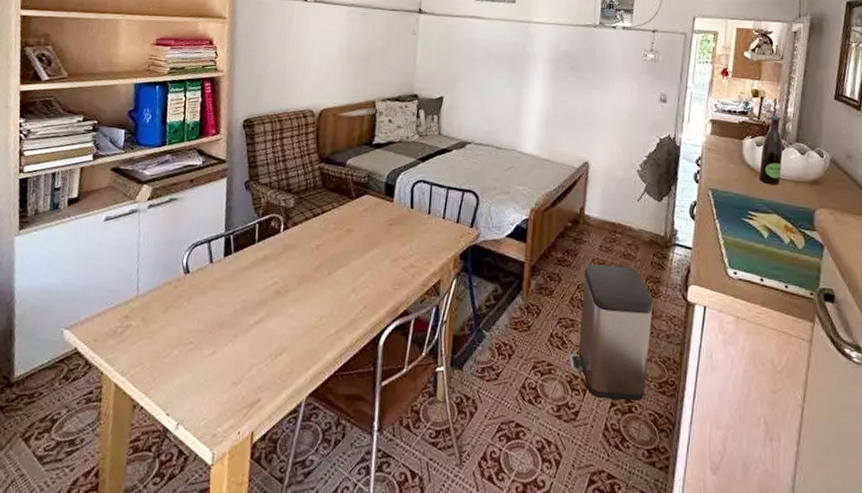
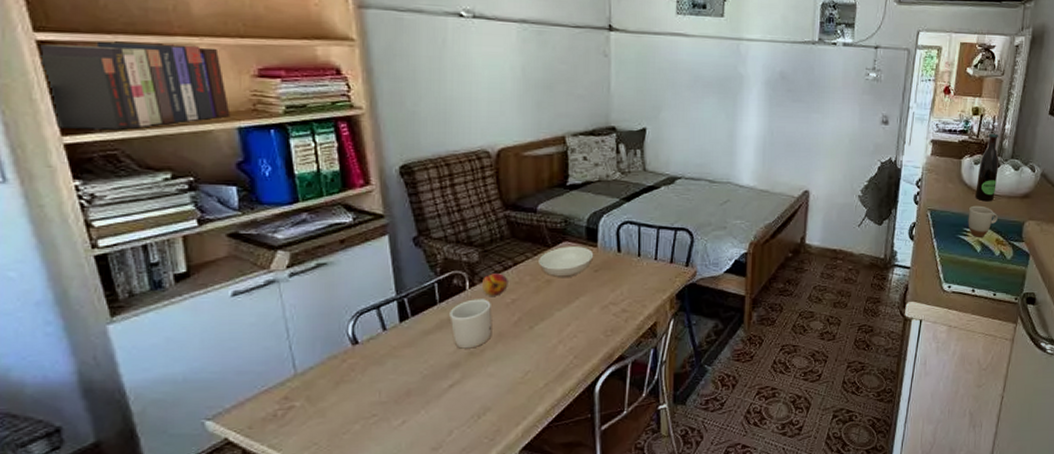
books: none [19,17,133,82] -> present [39,42,231,130]
mug: none [263,241,299,288] -> present [449,297,493,349]
fruit: none [293,219,316,241] -> present [482,273,508,296]
bowl: none [342,199,390,229] -> present [538,246,594,278]
pedal bin: present [568,264,654,401] -> none [791,290,874,412]
mug: none [752,188,786,223] -> present [968,205,999,237]

